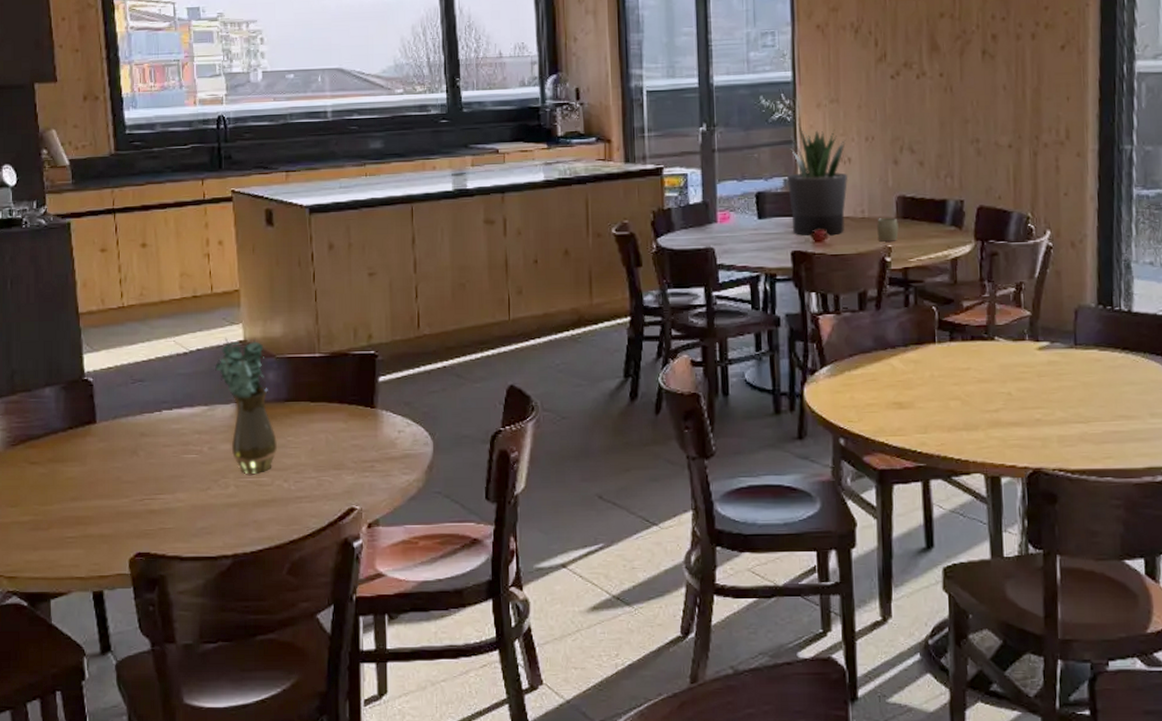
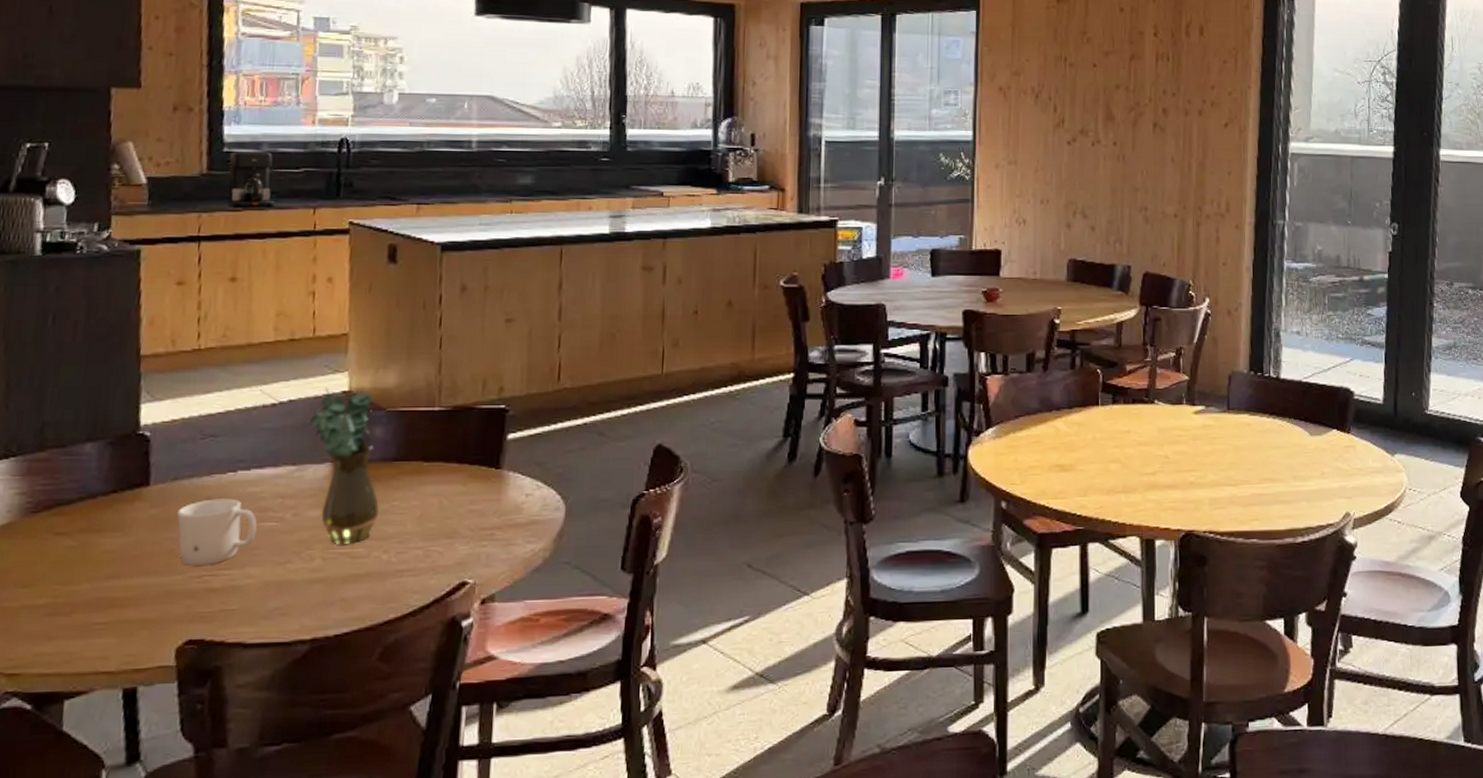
mug: none [119,434,182,492] -> present [176,498,257,567]
coffee maker: none [131,132,171,184] -> present [227,152,276,209]
planter: present [787,124,849,237] -> none [963,183,1023,296]
mug: present [877,218,899,242] -> none [1048,280,1068,304]

